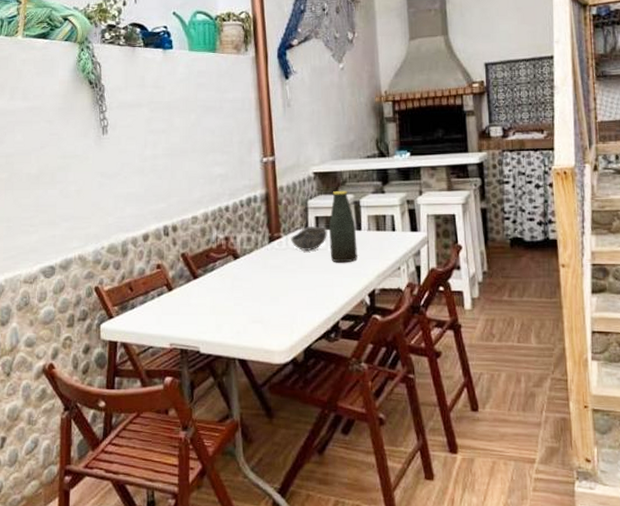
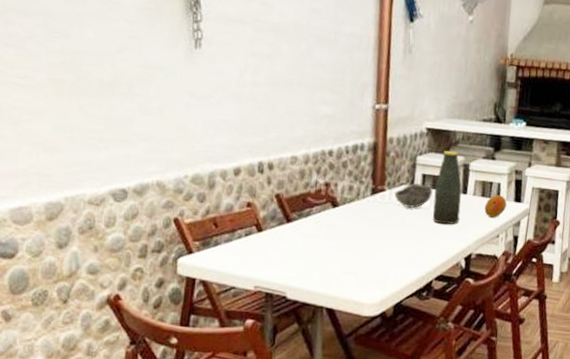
fruit: none [381,227,403,250] -> present [484,195,507,218]

